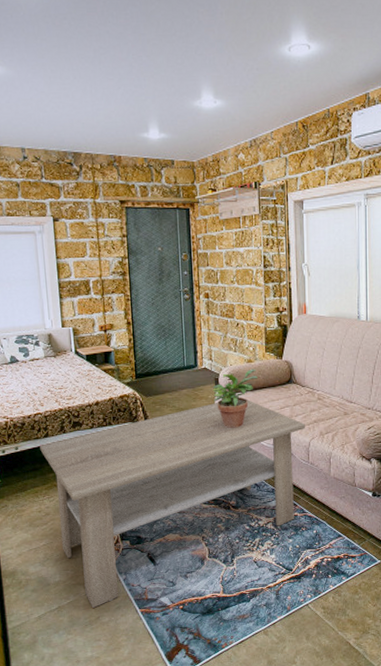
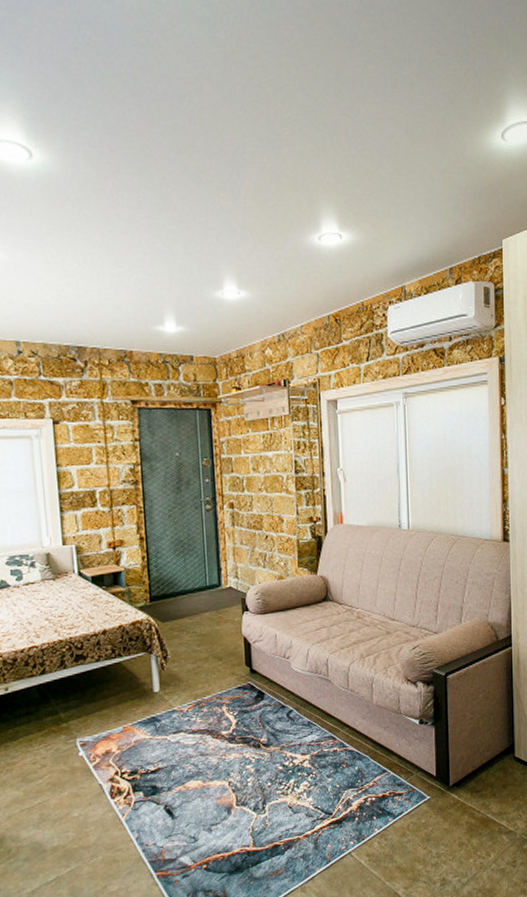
coffee table: present [40,396,305,608] -> none [35,618,344,875]
potted plant: present [213,369,258,428] -> none [239,586,290,655]

